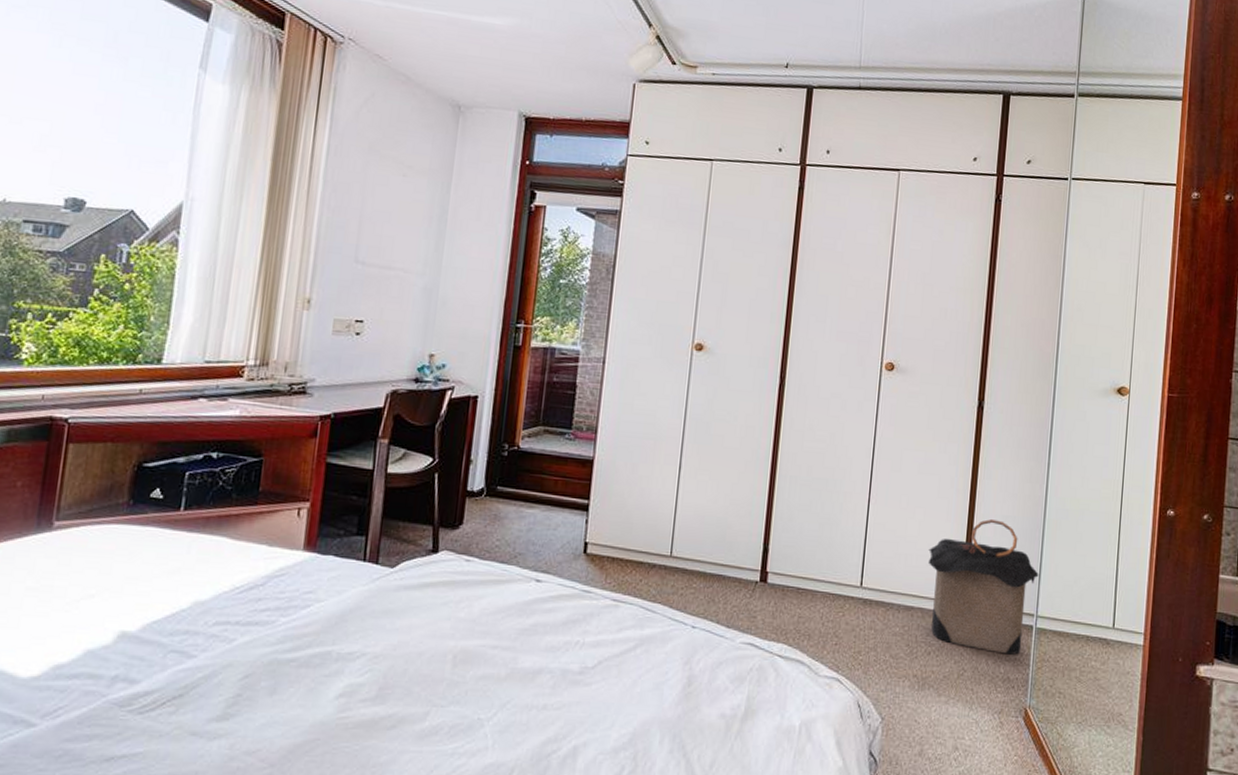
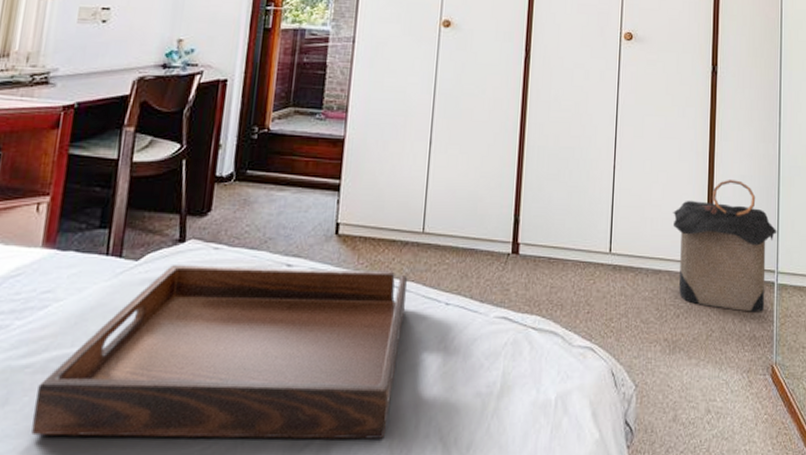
serving tray: none [298,574,654,751] -> present [31,265,407,440]

